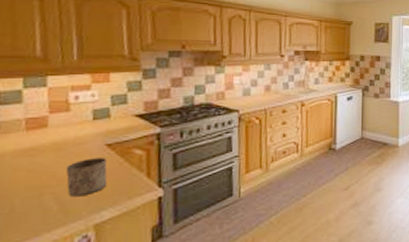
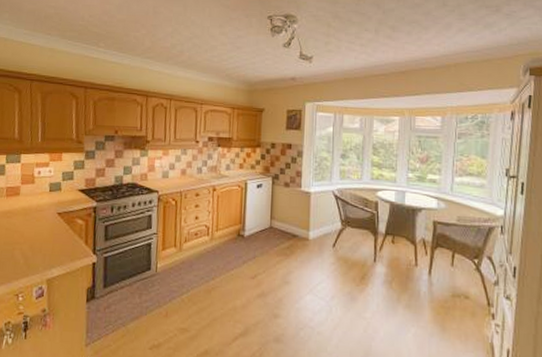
cup: present [65,158,108,197] -> none [29,223,58,255]

